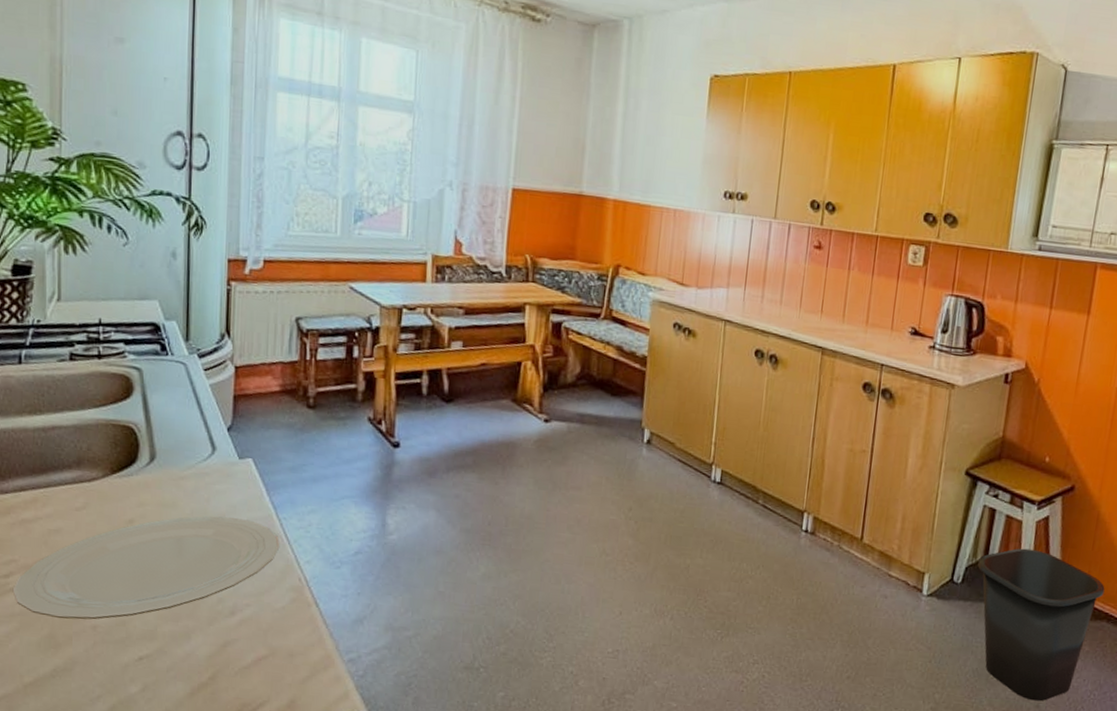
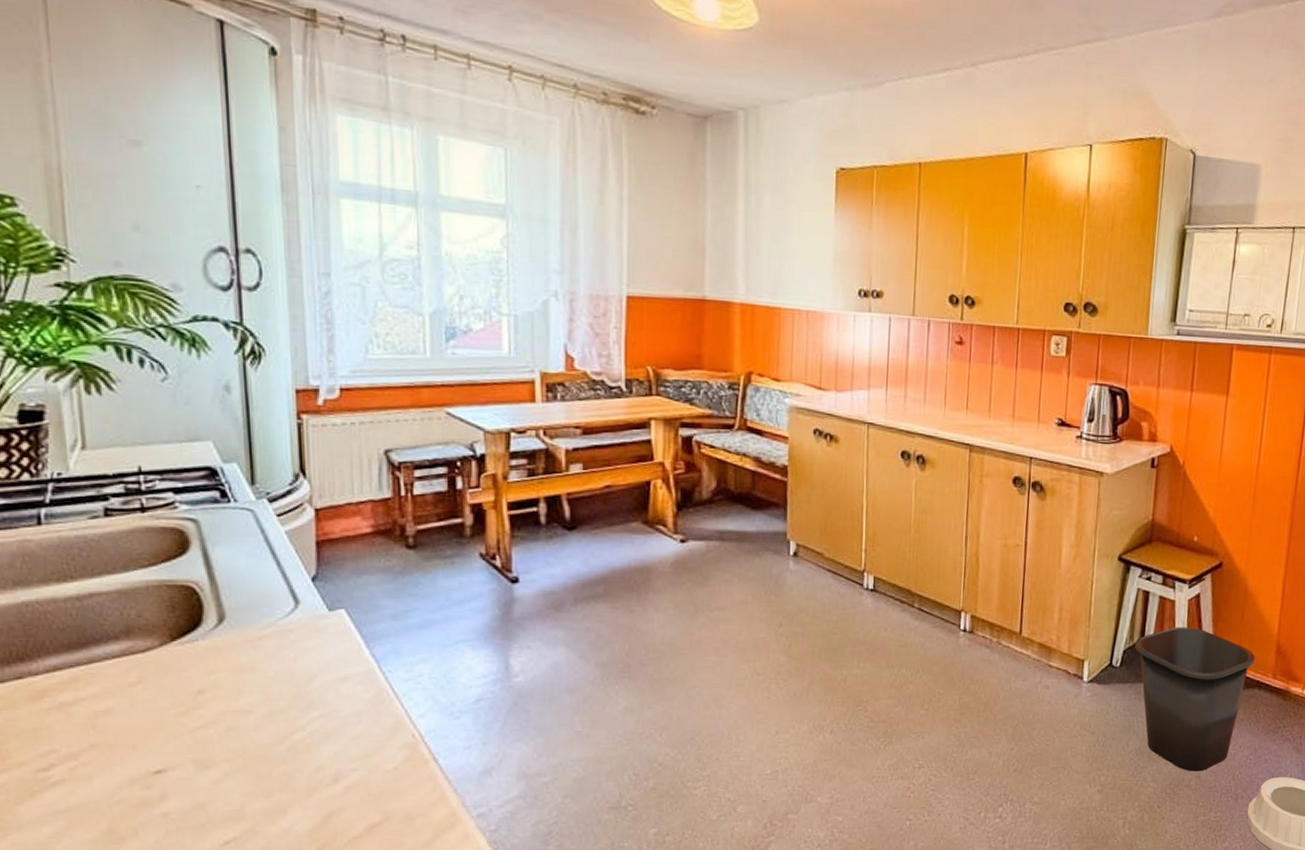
plate: present [12,516,280,620] -> none [55,676,387,810]

